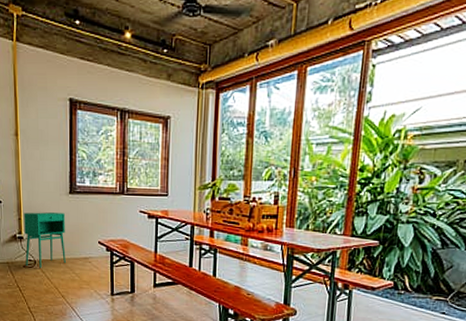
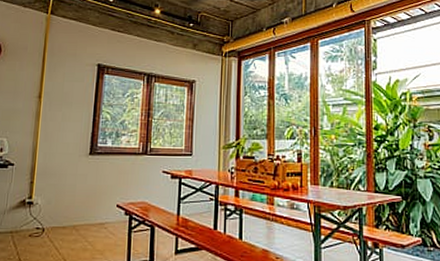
storage cabinet: present [24,212,66,268] -> none [32,174,82,237]

